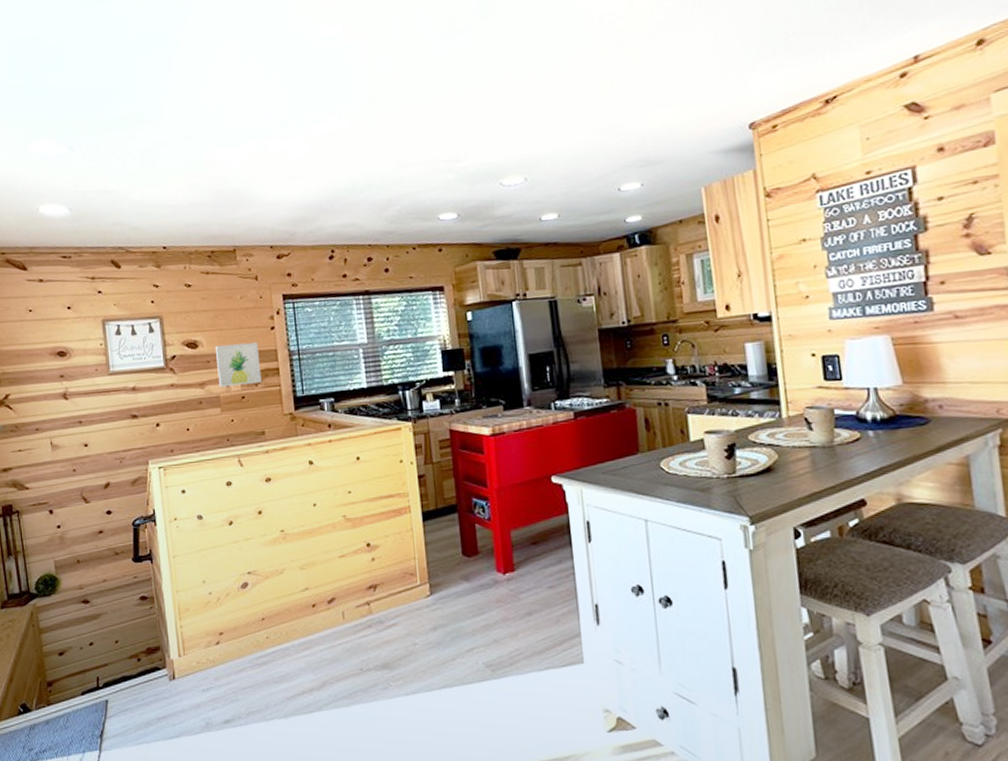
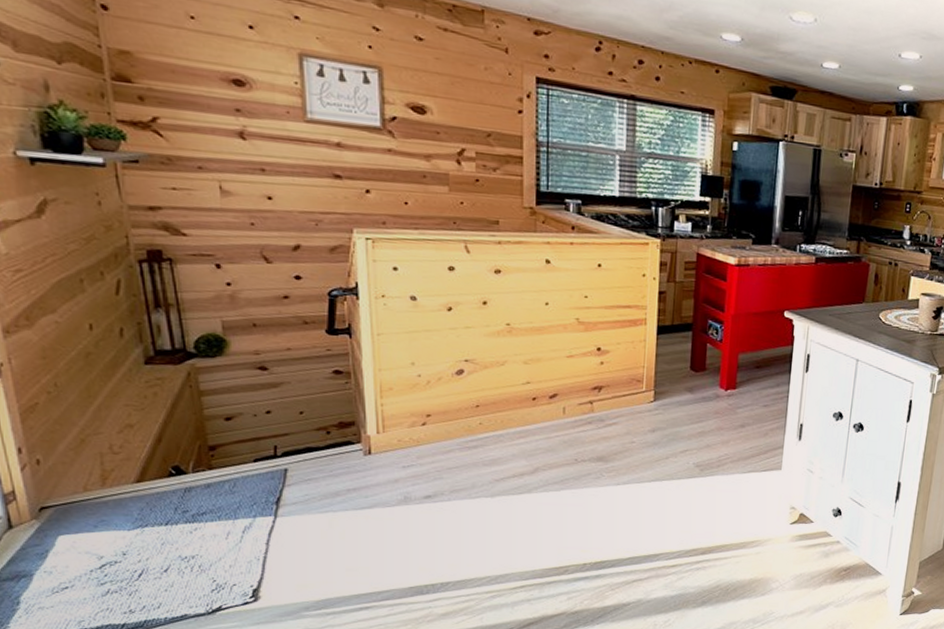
wall art: present [215,342,262,388] -> none [447,116,502,168]

